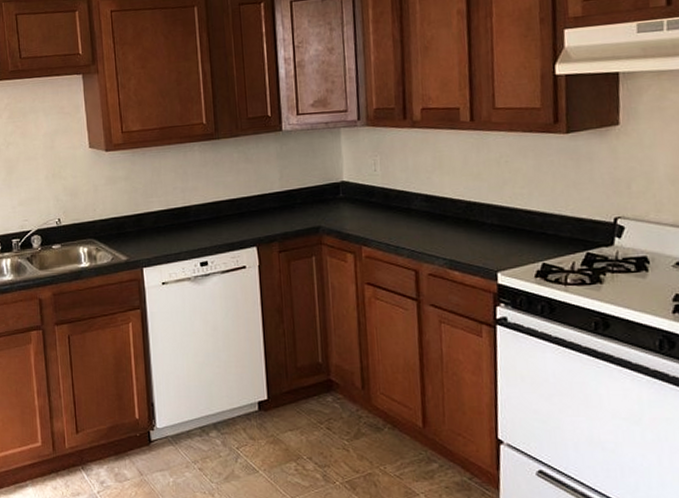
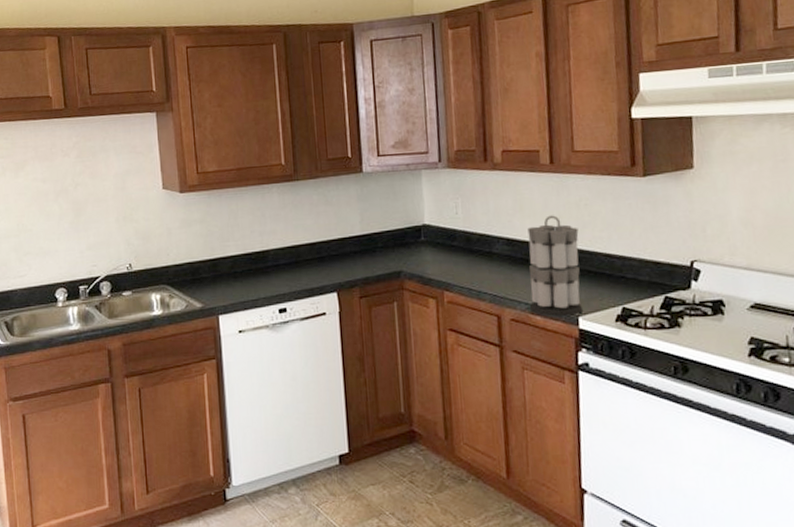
spice rack: none [446,172,501,272] -> present [527,215,582,317]

